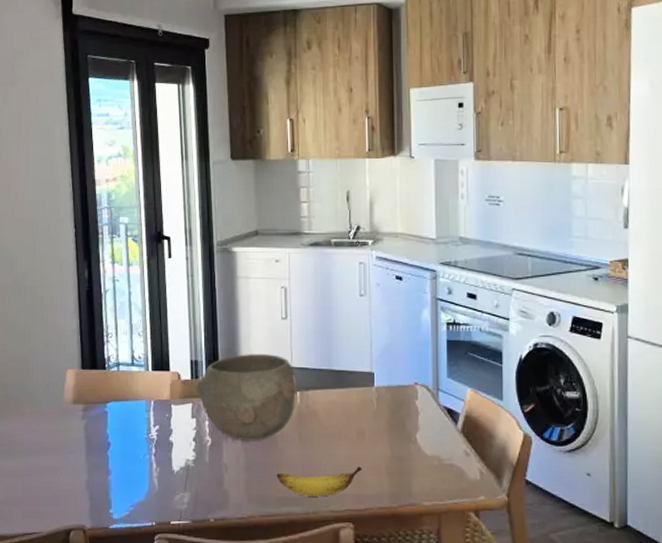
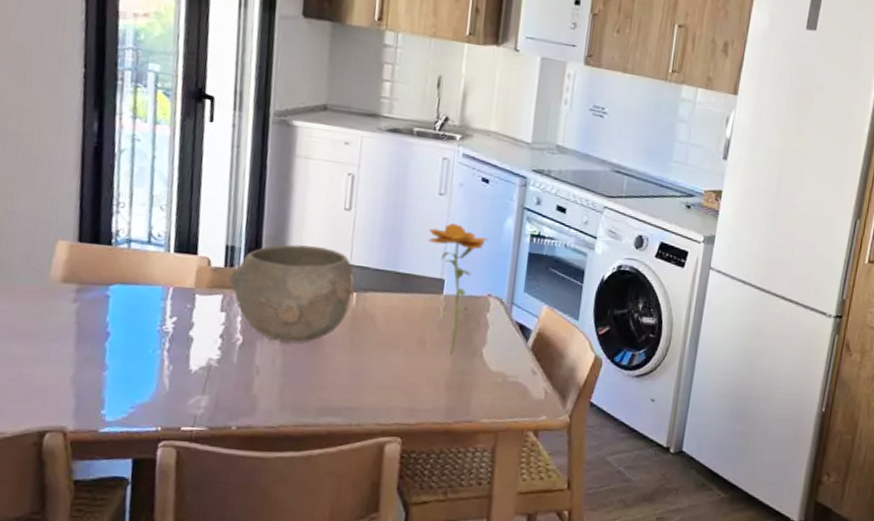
banana: present [276,466,362,497] -> none [318,378,419,408]
flower: none [355,320,411,442] -> present [428,223,489,355]

